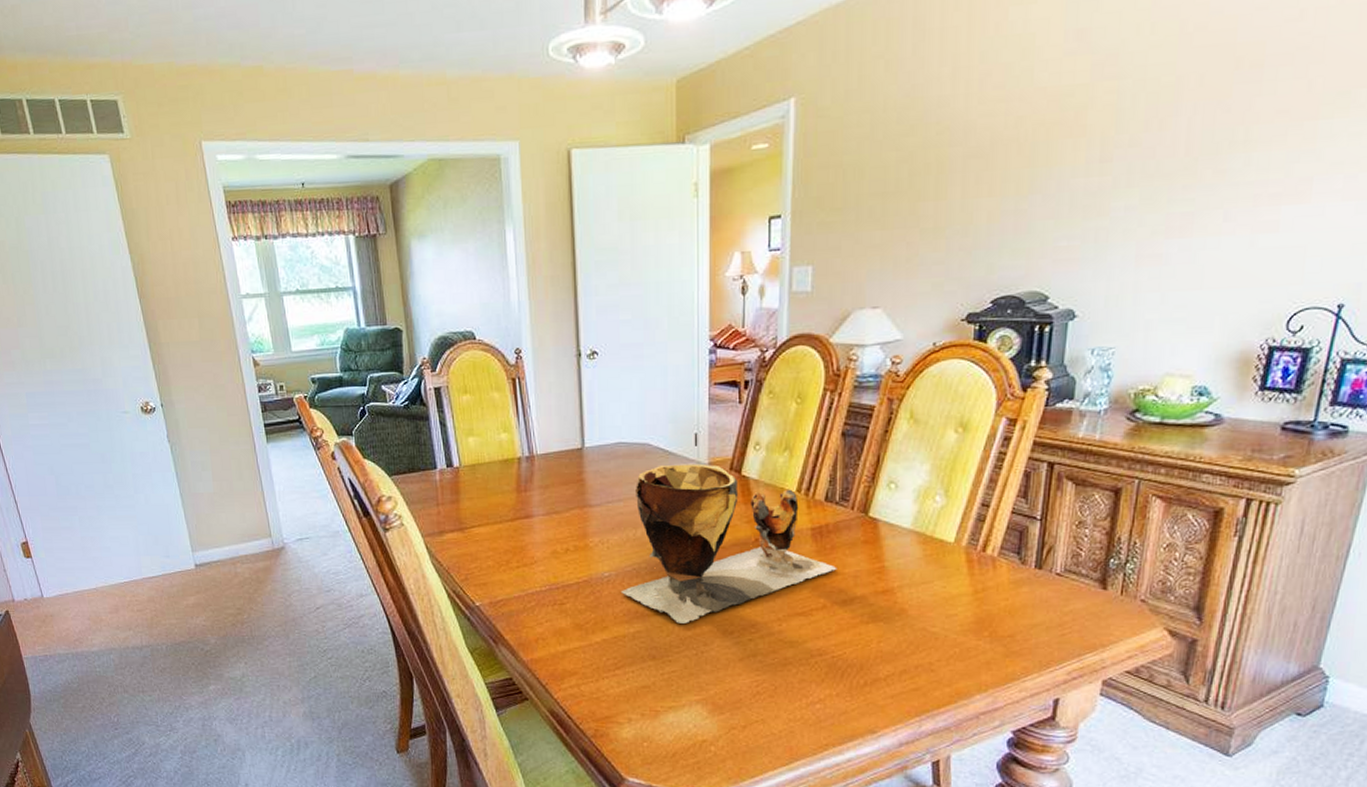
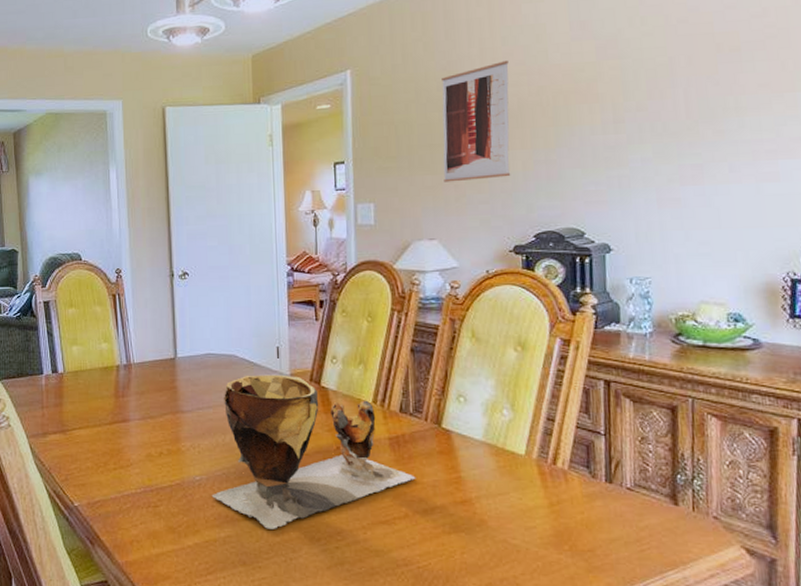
wall art: none [895,83,985,239] -> present [442,60,511,182]

